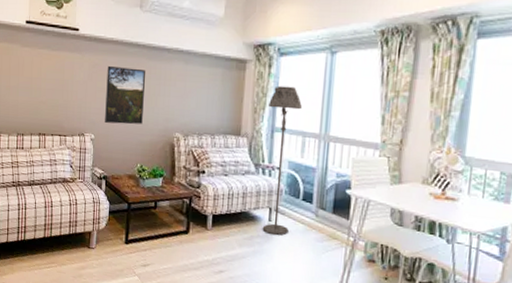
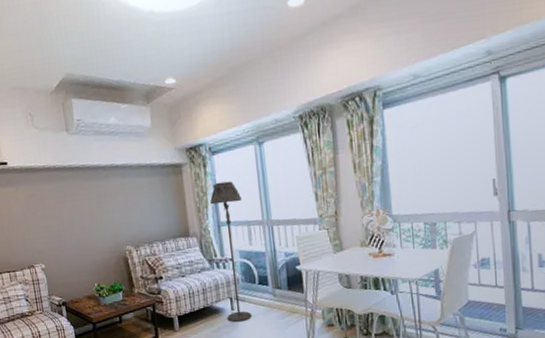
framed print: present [105,65,145,125] -> none [44,191,92,250]

